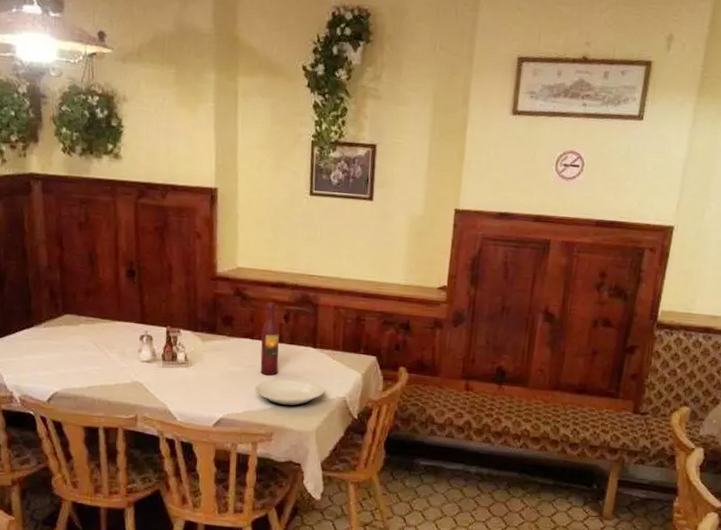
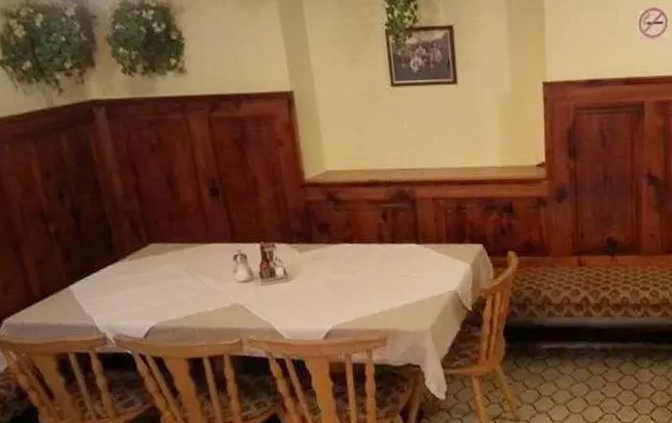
plate: present [254,378,325,407] -> none [361,278,434,308]
wine bottle: present [260,302,280,376] -> none [360,203,383,279]

